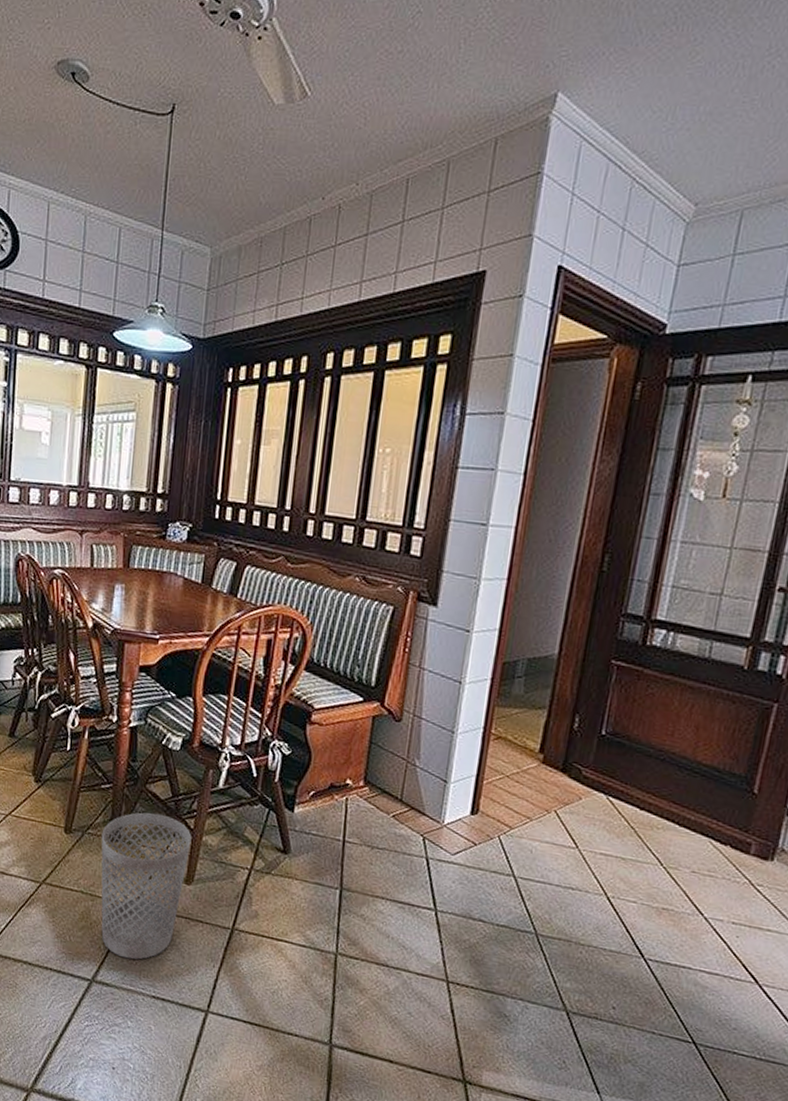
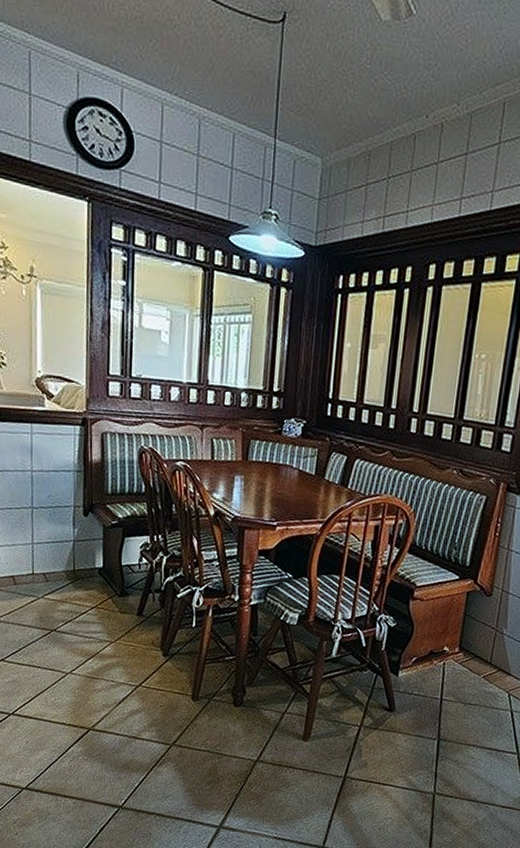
wastebasket: present [101,812,192,960] -> none [226,680,308,807]

